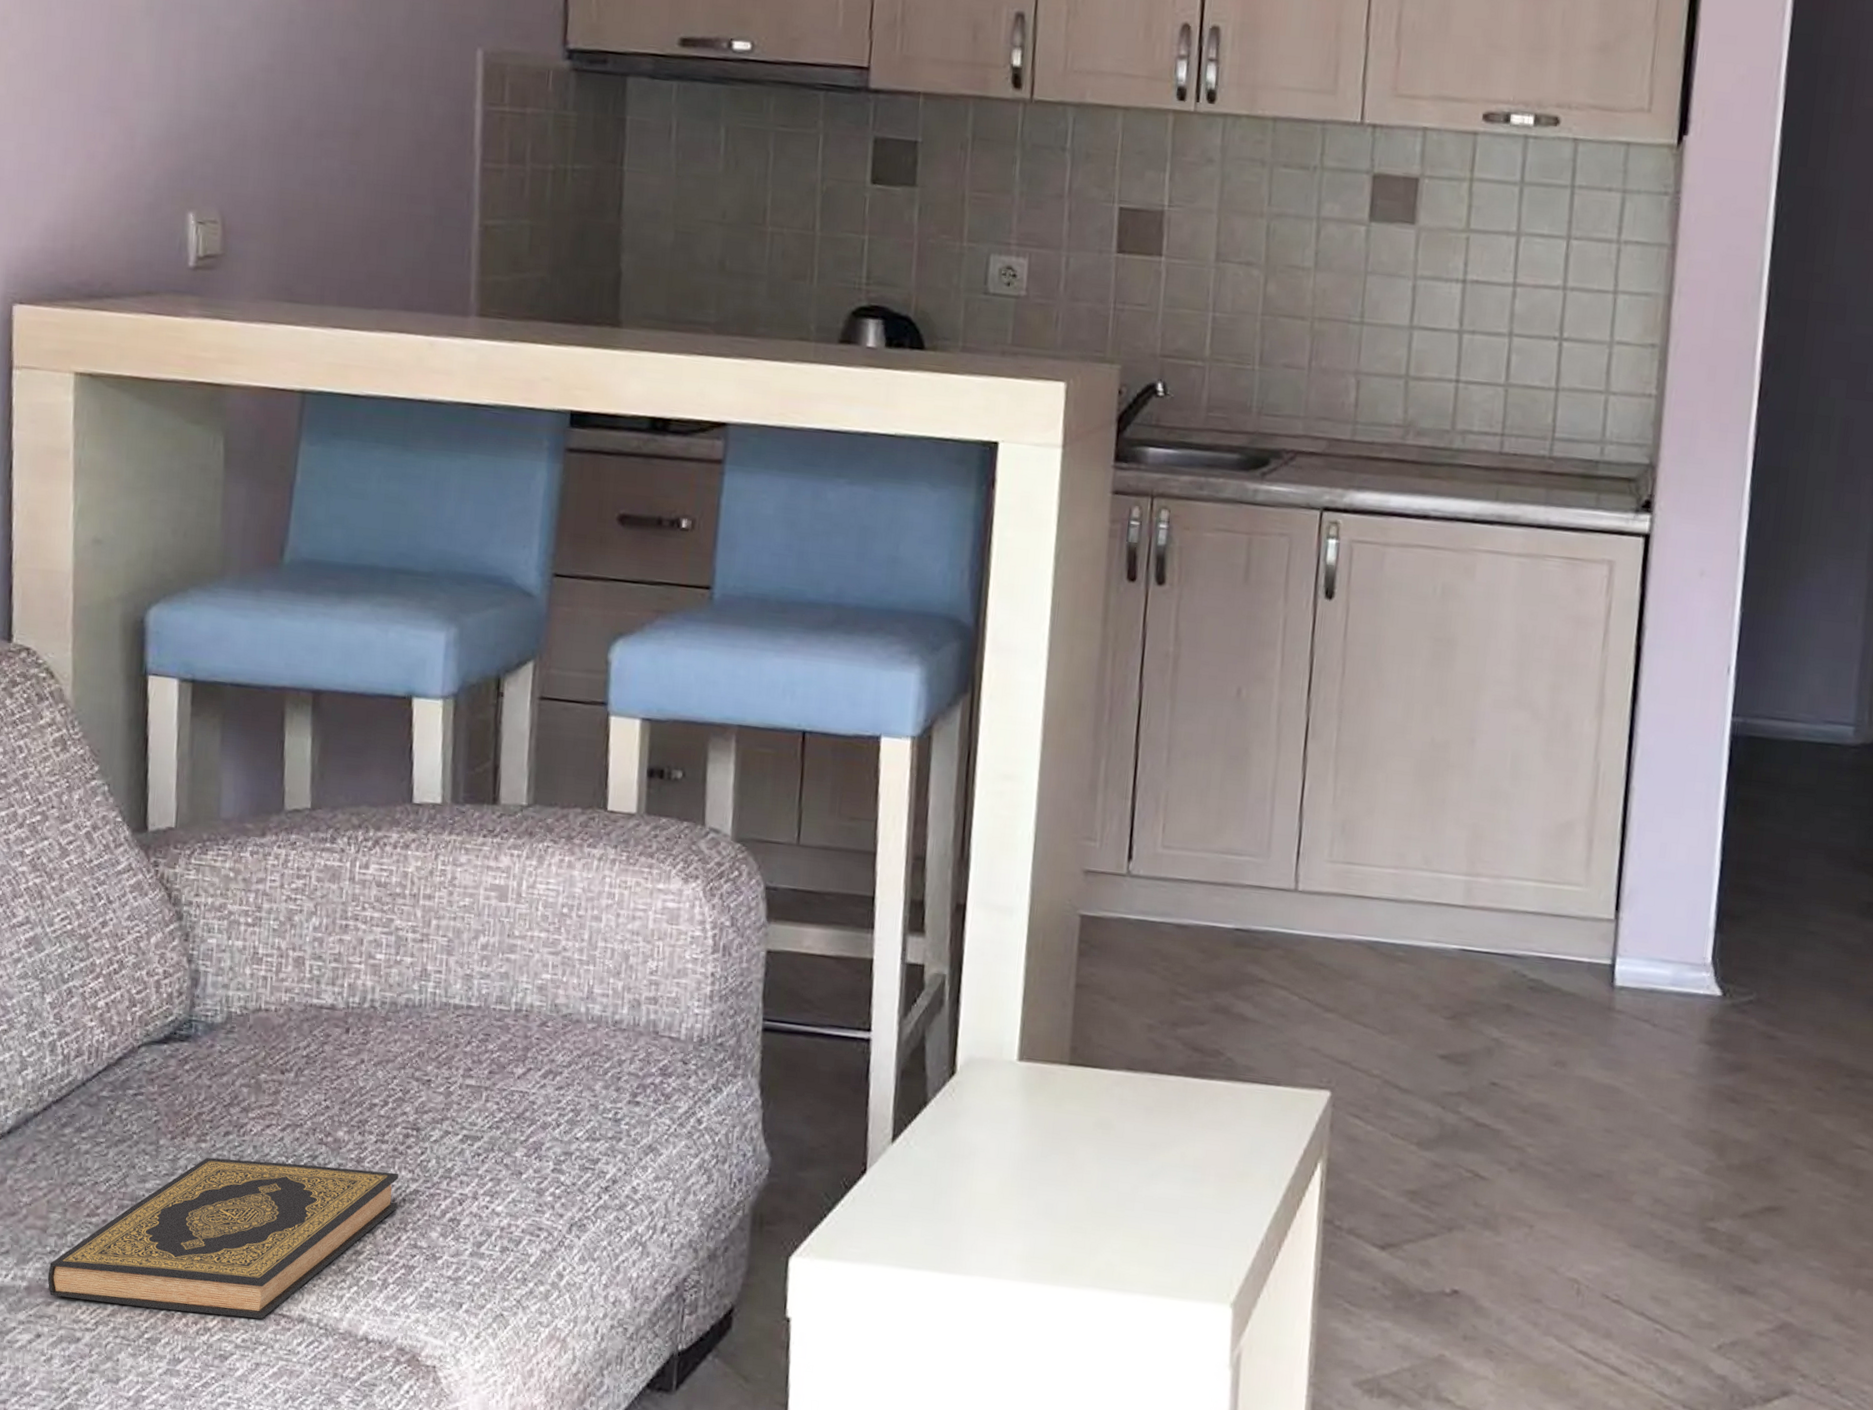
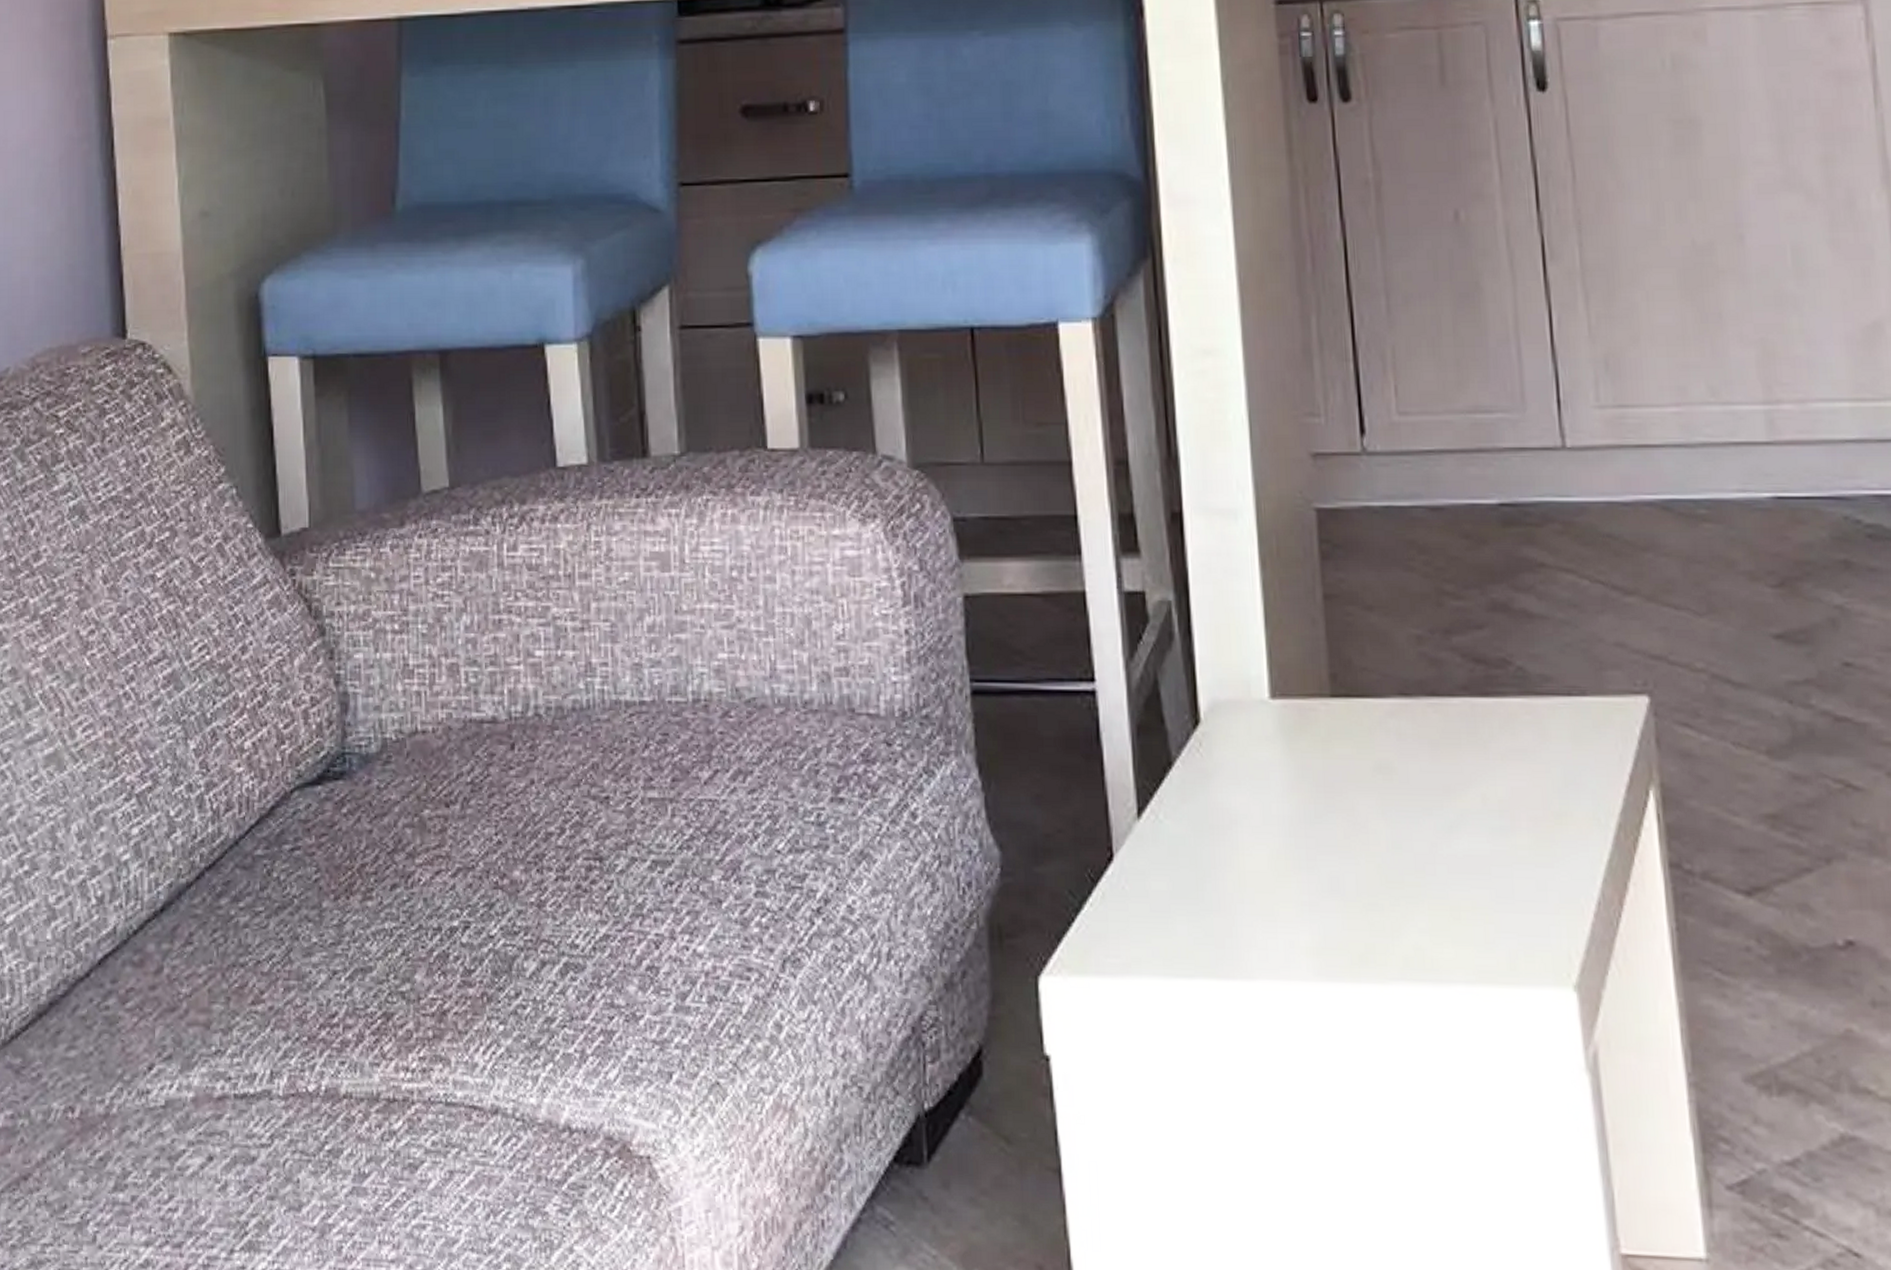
hardback book: present [47,1157,399,1319] -> none [215,915,588,1114]

